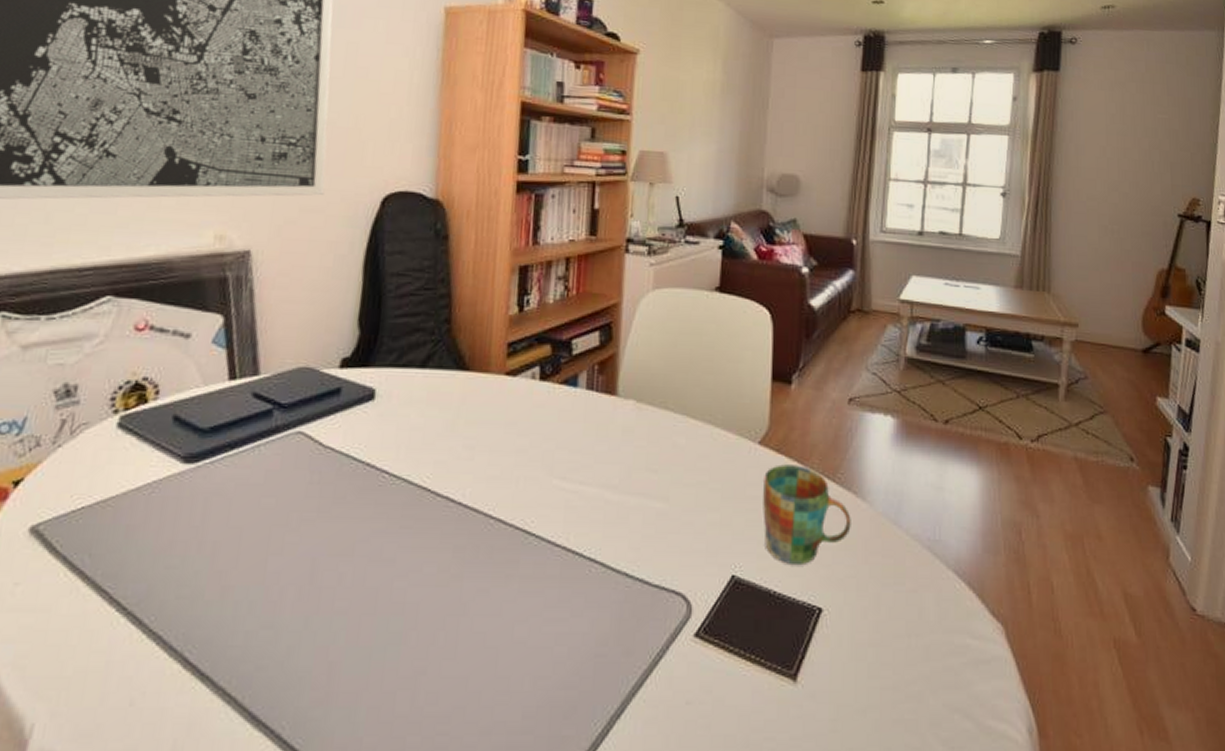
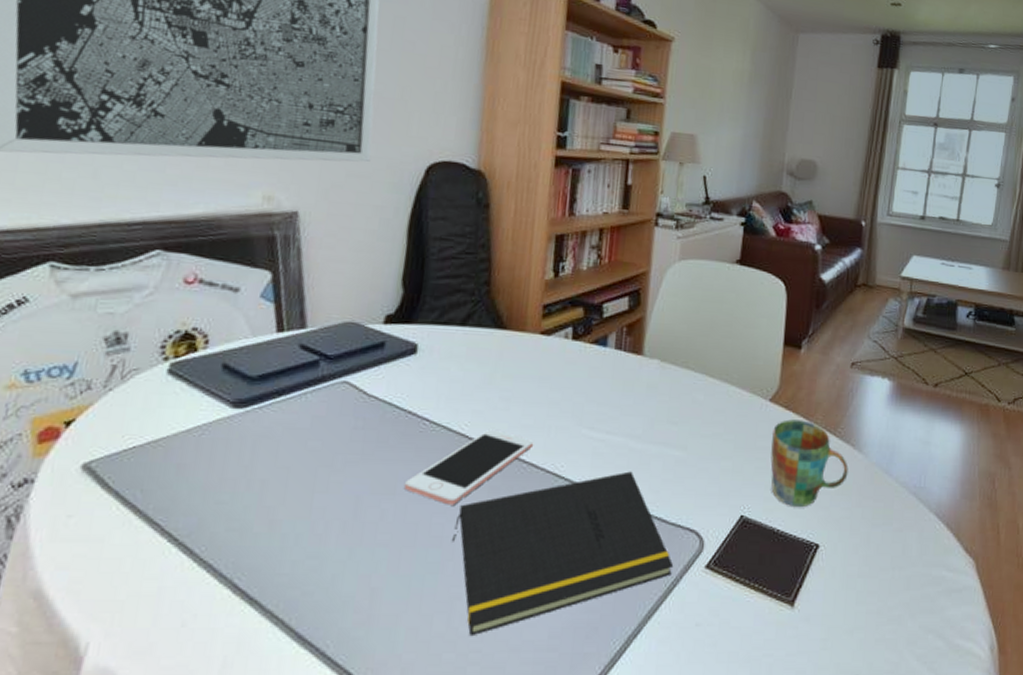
cell phone: none [362,481,500,567] -> present [403,429,533,505]
notepad: none [414,526,659,717] -> present [451,471,674,637]

